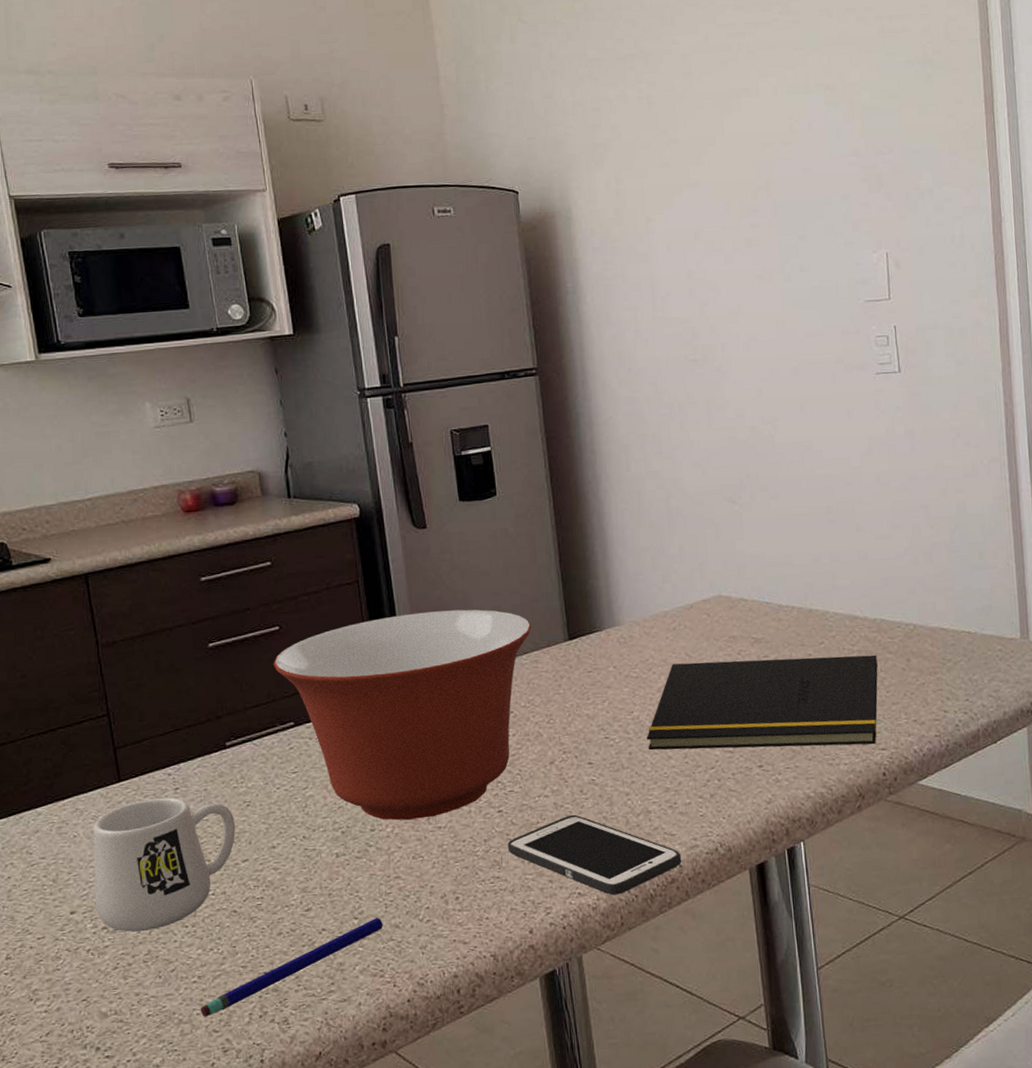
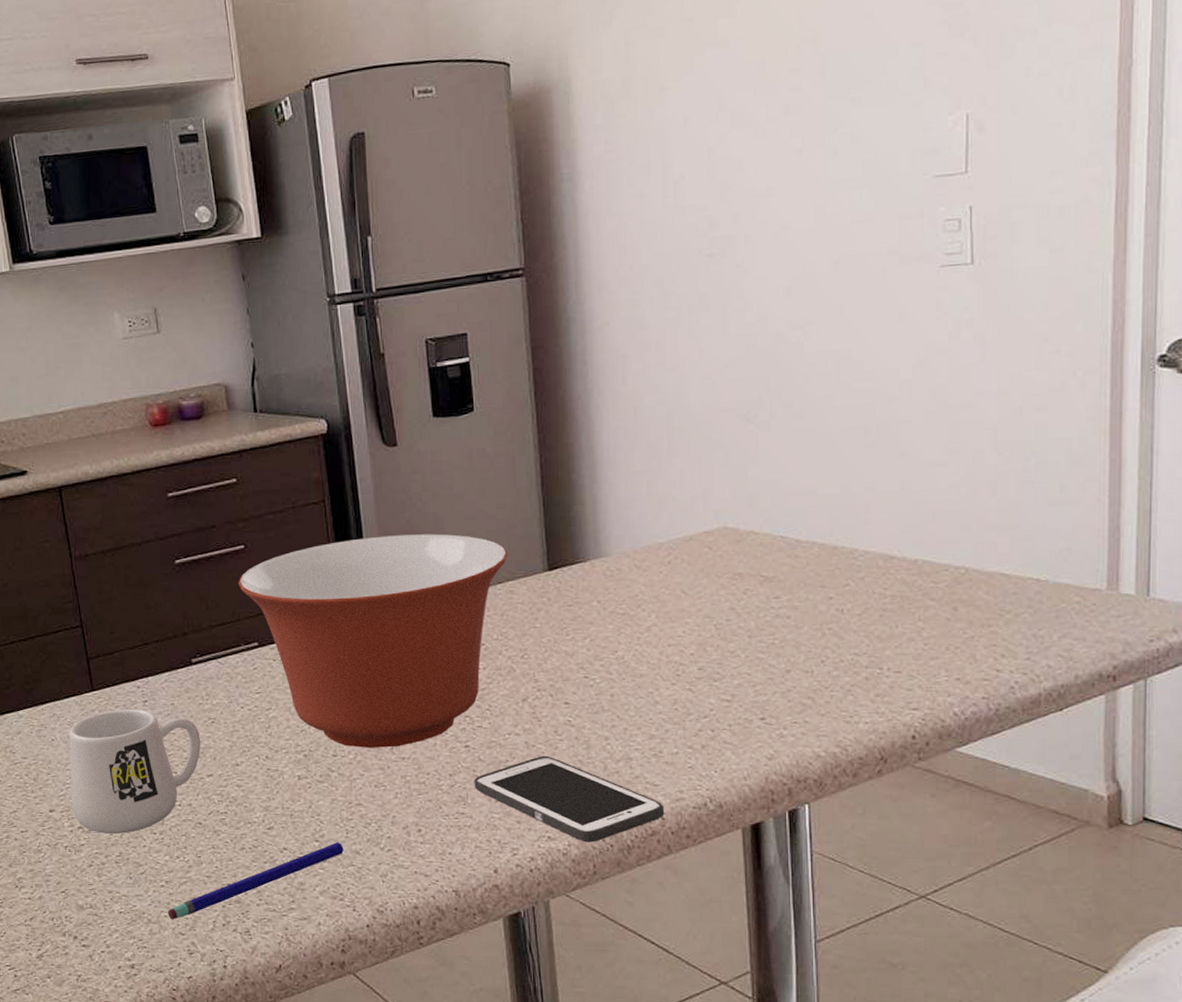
notepad: present [646,654,878,751] -> none [631,600,915,703]

